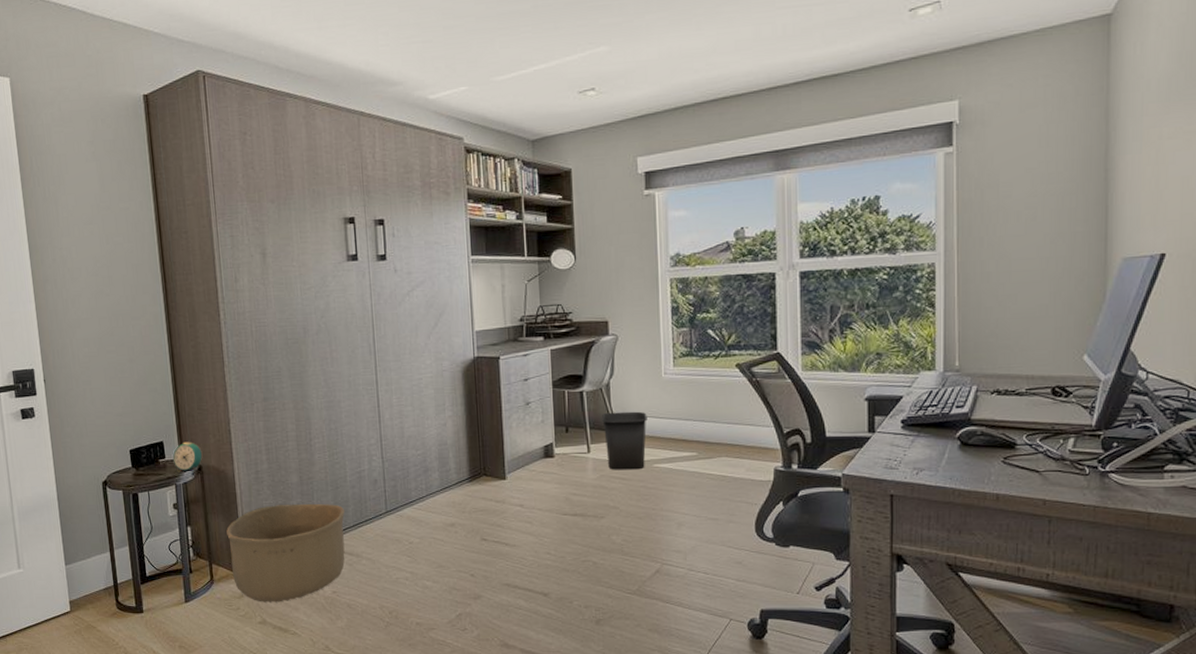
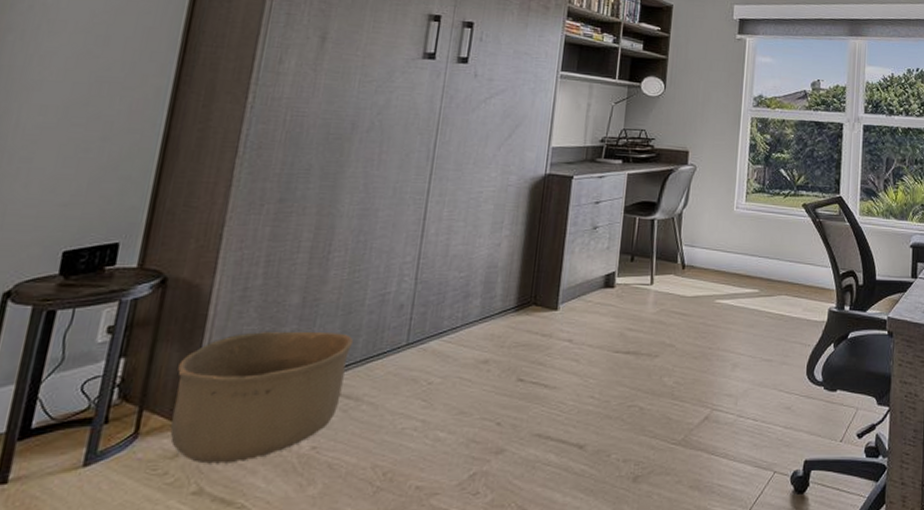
alarm clock: present [172,441,202,471] -> none [125,245,173,284]
waste bin: present [601,411,647,470] -> none [669,243,715,305]

